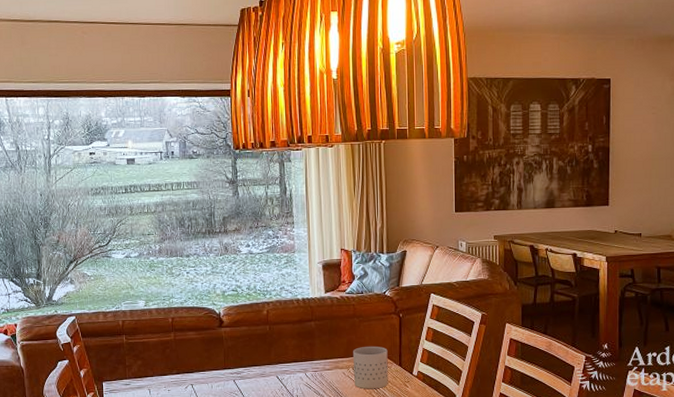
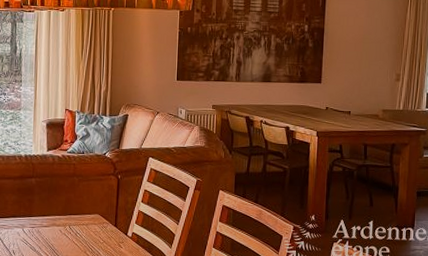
mug: present [352,346,388,389] -> none [70,205,105,248]

